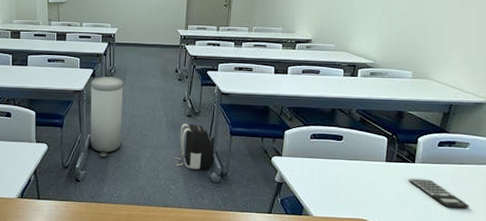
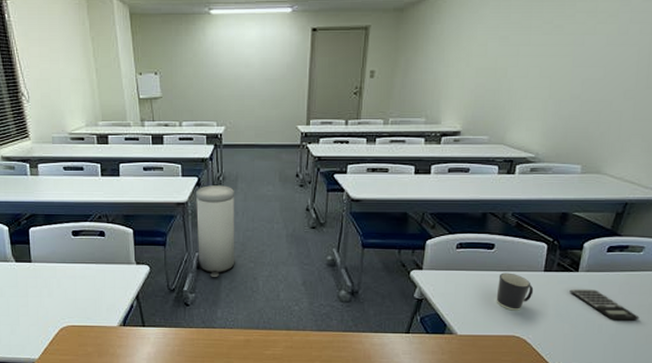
backpack: present [175,123,213,170] -> none [297,236,342,288]
mug: none [346,161,378,196] -> present [496,272,534,311]

